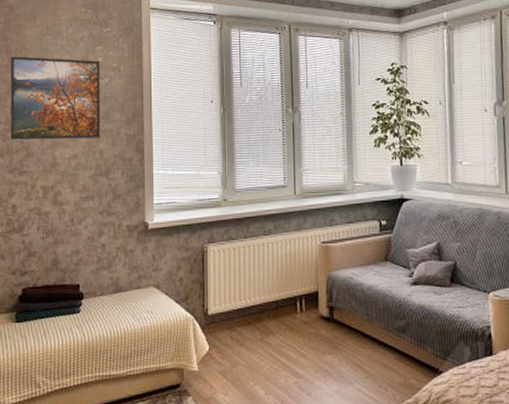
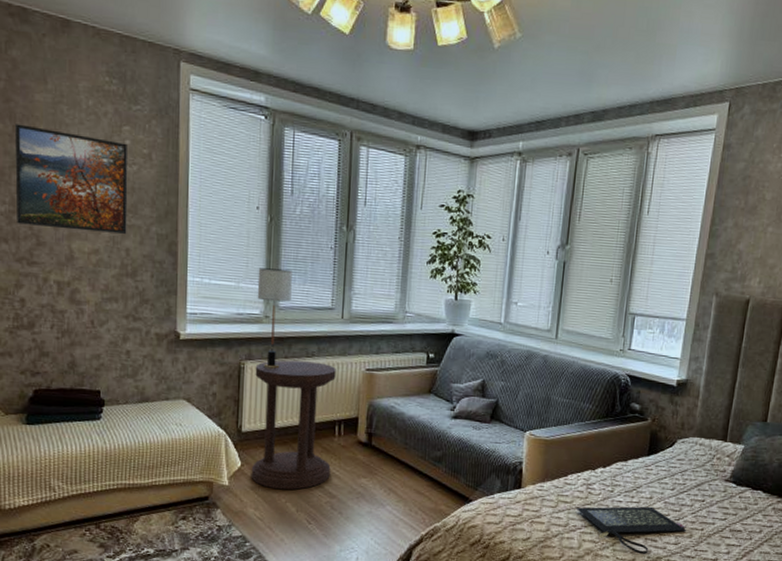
table lamp: none [215,154,246,249] -> present [257,268,292,369]
side table: none [217,239,296,372] -> present [251,360,336,490]

